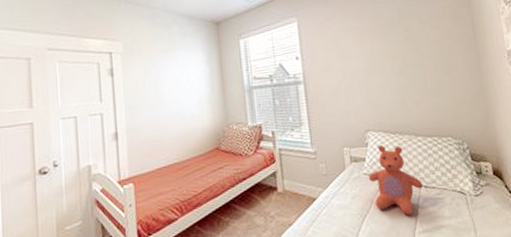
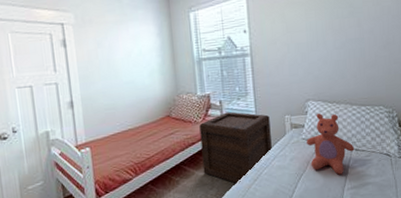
wooden crate: none [250,144,331,226] -> present [199,112,272,184]

